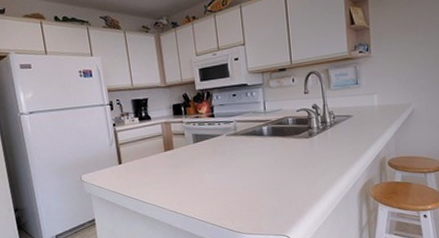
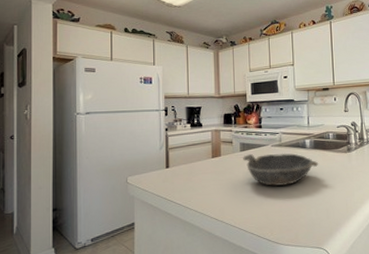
bowl: none [197,142,278,177] -> present [243,153,319,186]

